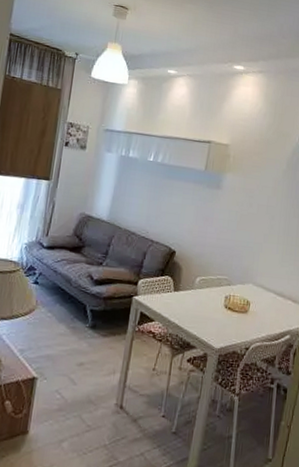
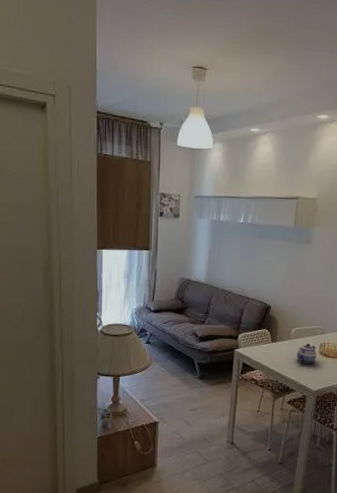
teapot: none [199,294,221,318] -> present [296,343,317,364]

